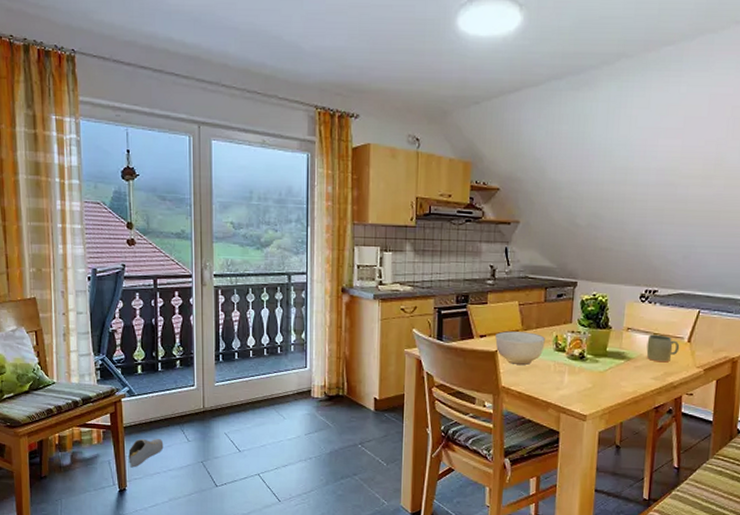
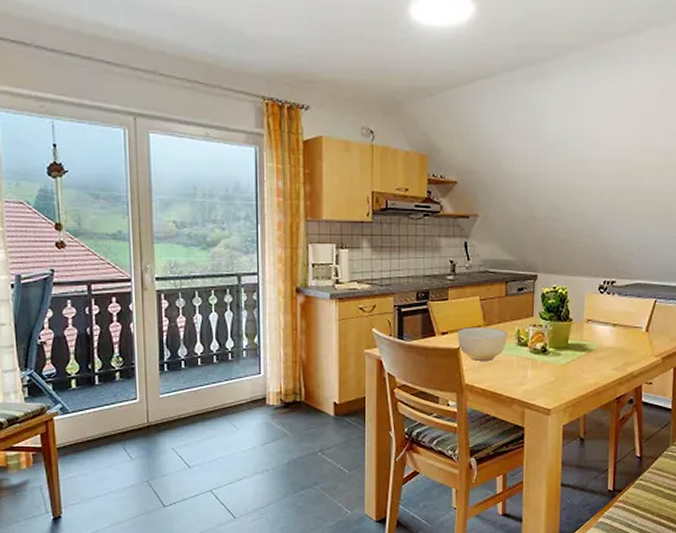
shoe: present [128,438,164,468] -> none [63,459,104,492]
mug: present [646,334,680,363] -> none [606,325,638,353]

